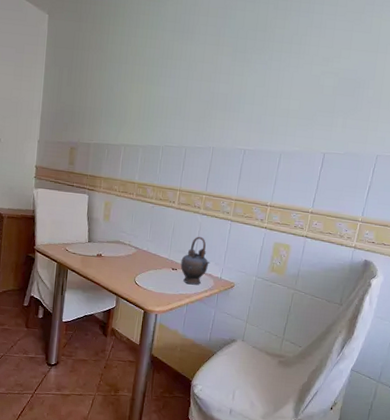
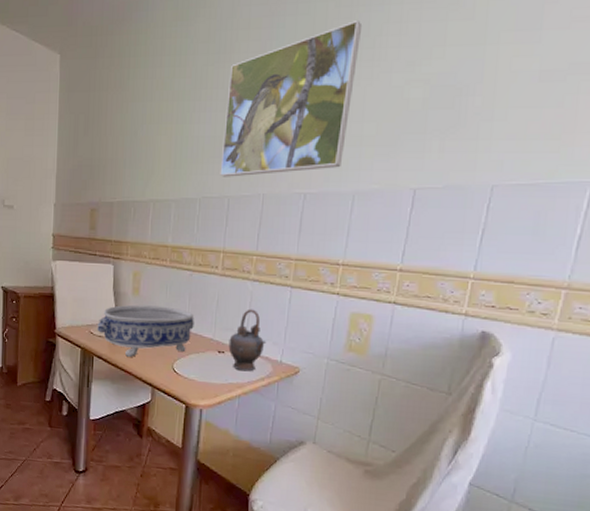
decorative bowl: none [72,228,154,271] -> present [97,304,194,357]
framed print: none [179,21,293,132] -> present [220,19,363,177]

